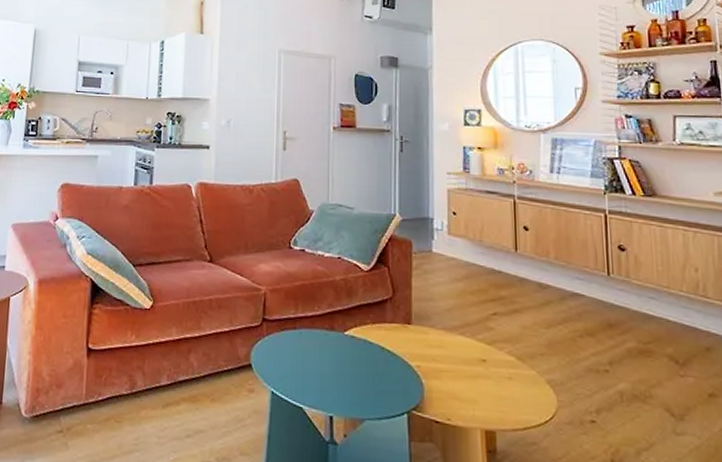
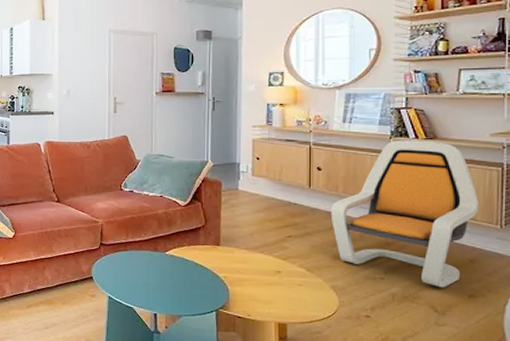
lounge chair: none [541,196,710,383] -> present [330,140,478,287]

